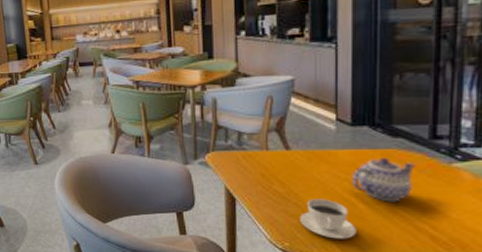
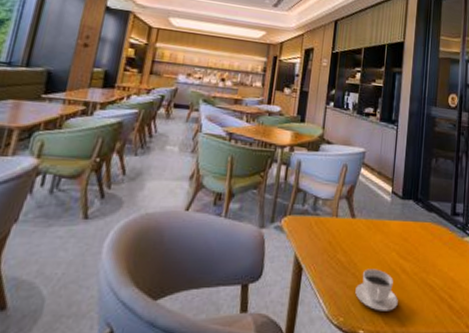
teapot: present [351,157,416,202] -> none [398,229,442,272]

